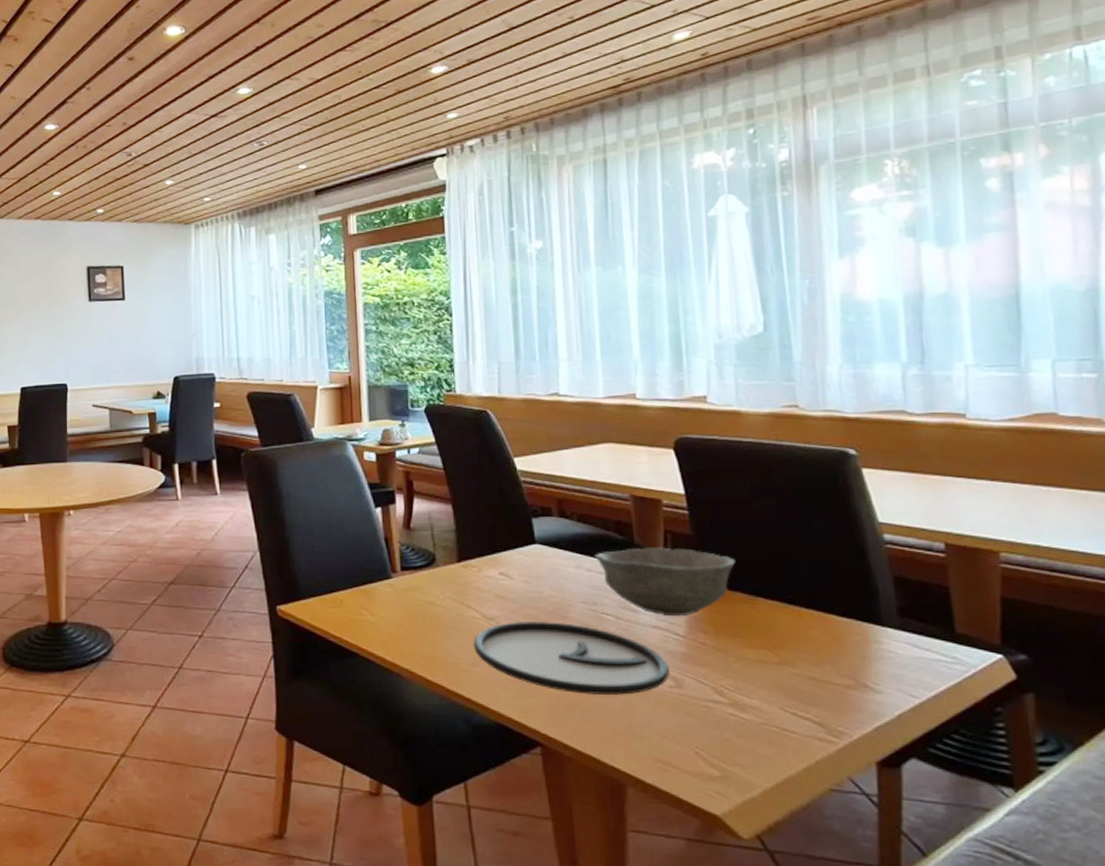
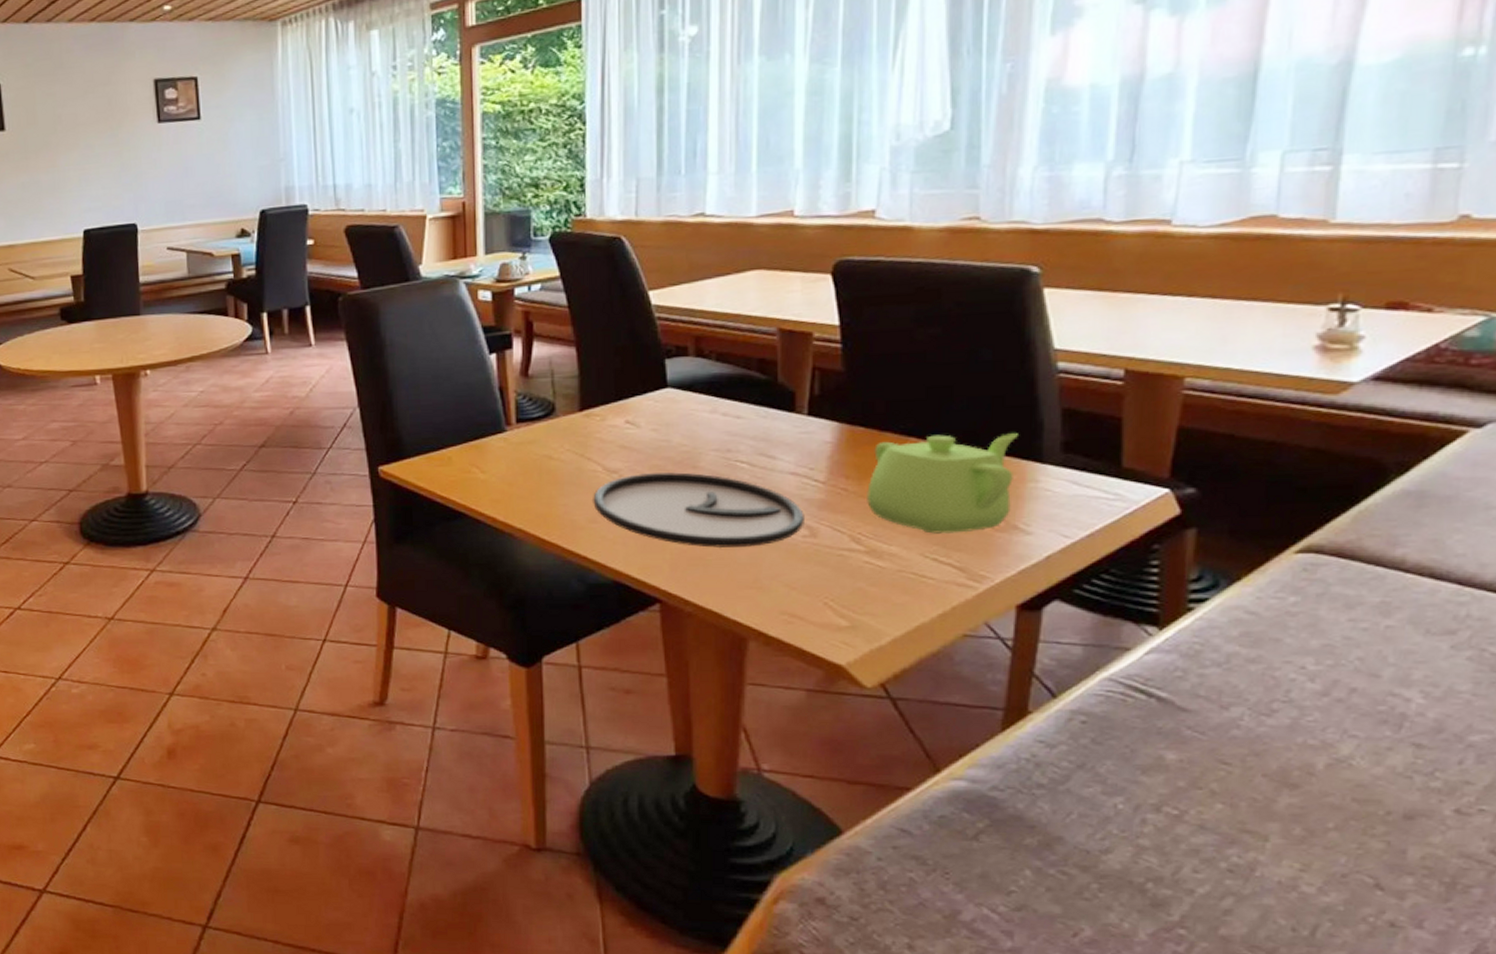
bowl: present [594,547,735,617] -> none [732,386,888,462]
teapot: none [724,596,859,690] -> present [867,433,1018,534]

